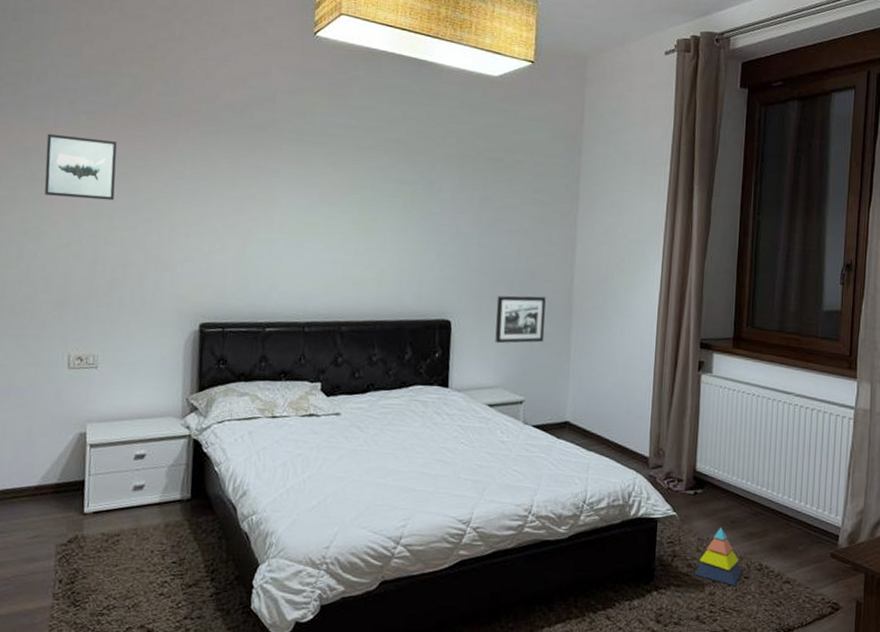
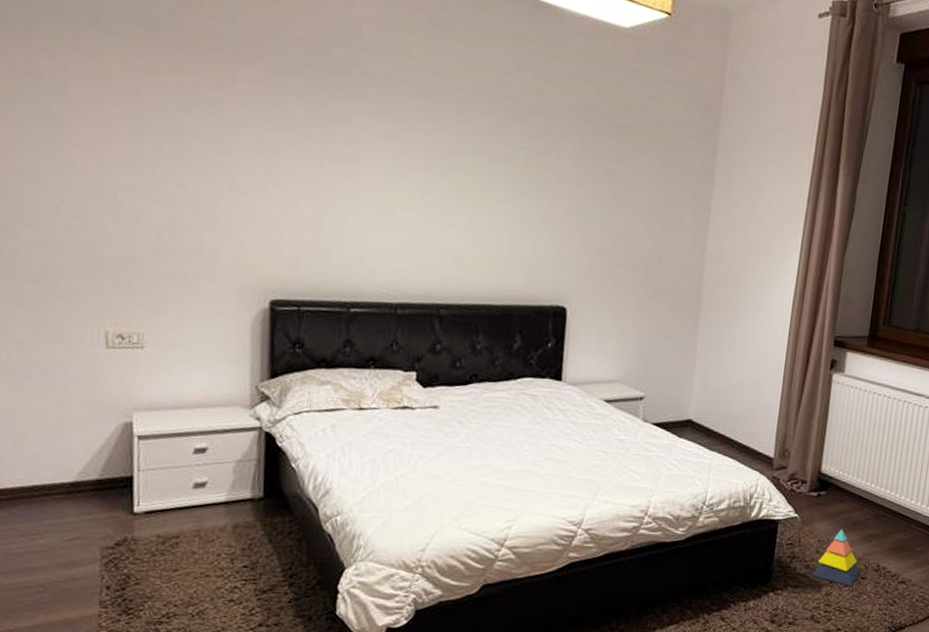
wall art: present [44,133,117,201] -> none [63,57,159,148]
picture frame: present [495,295,546,344] -> none [615,281,673,335]

